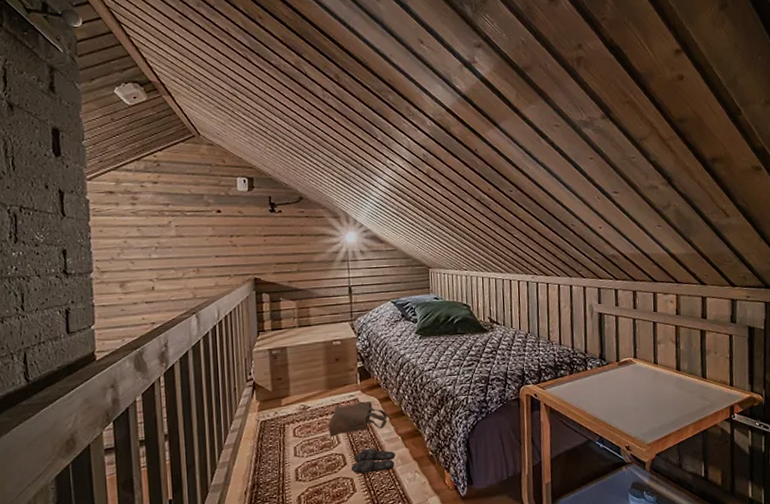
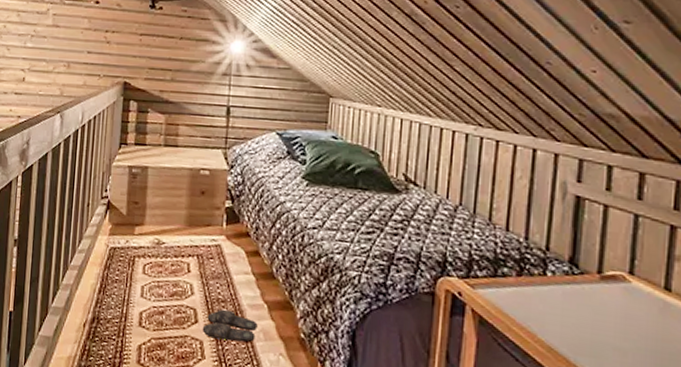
tote bag: present [328,400,387,437] -> none [182,247,254,290]

